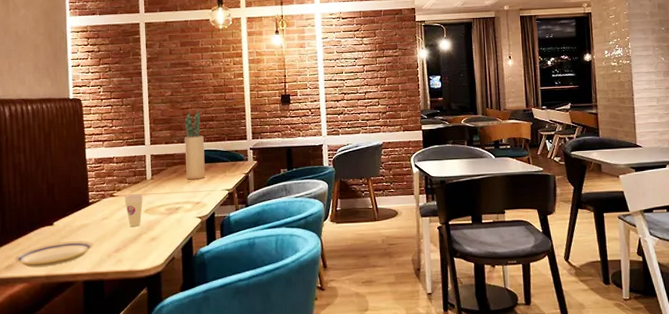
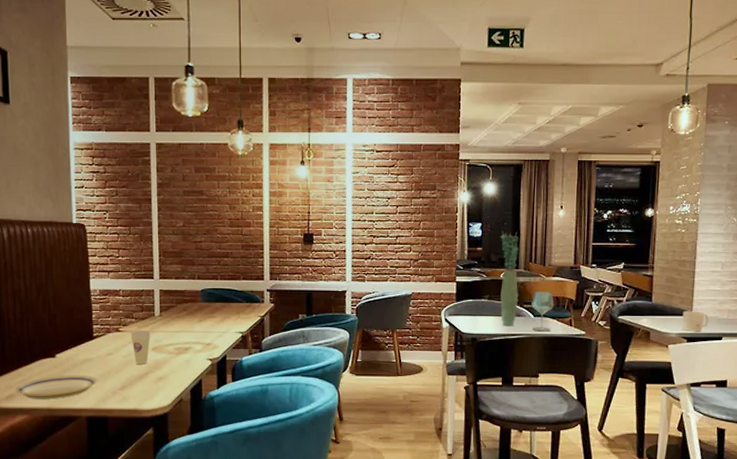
vase: present [184,106,205,180] -> none [196,240,218,320]
vase: none [458,81,480,168] -> present [500,231,519,327]
wine glass: none [491,133,512,171] -> present [531,291,554,332]
mug: none [628,143,653,162] -> present [682,311,709,332]

